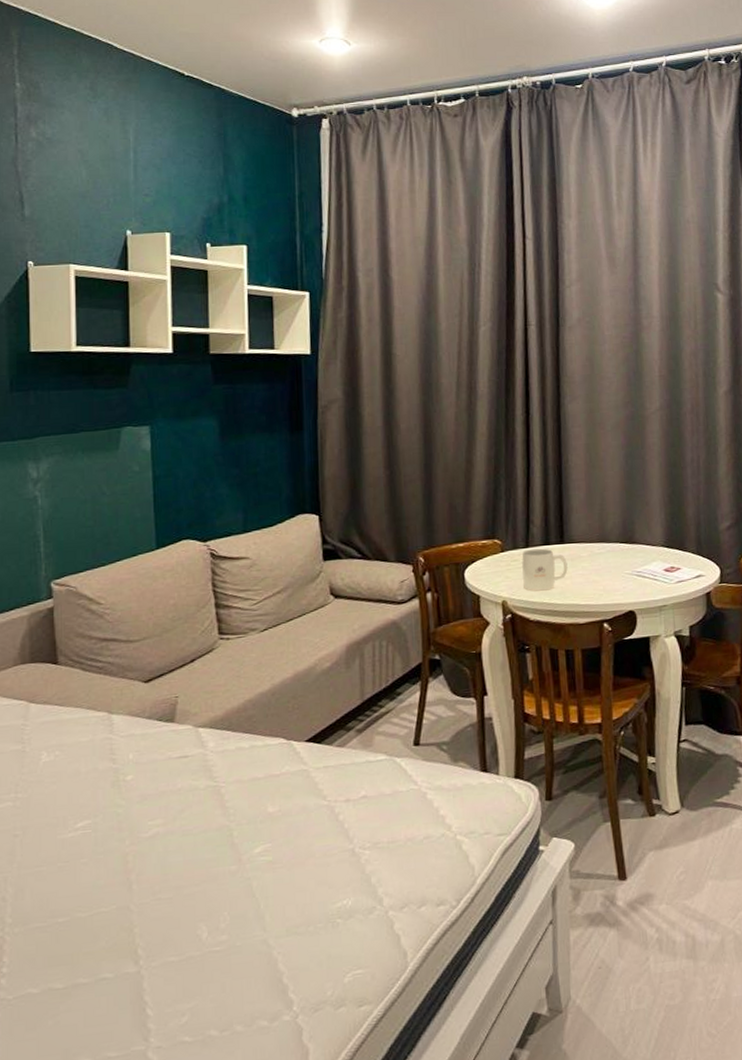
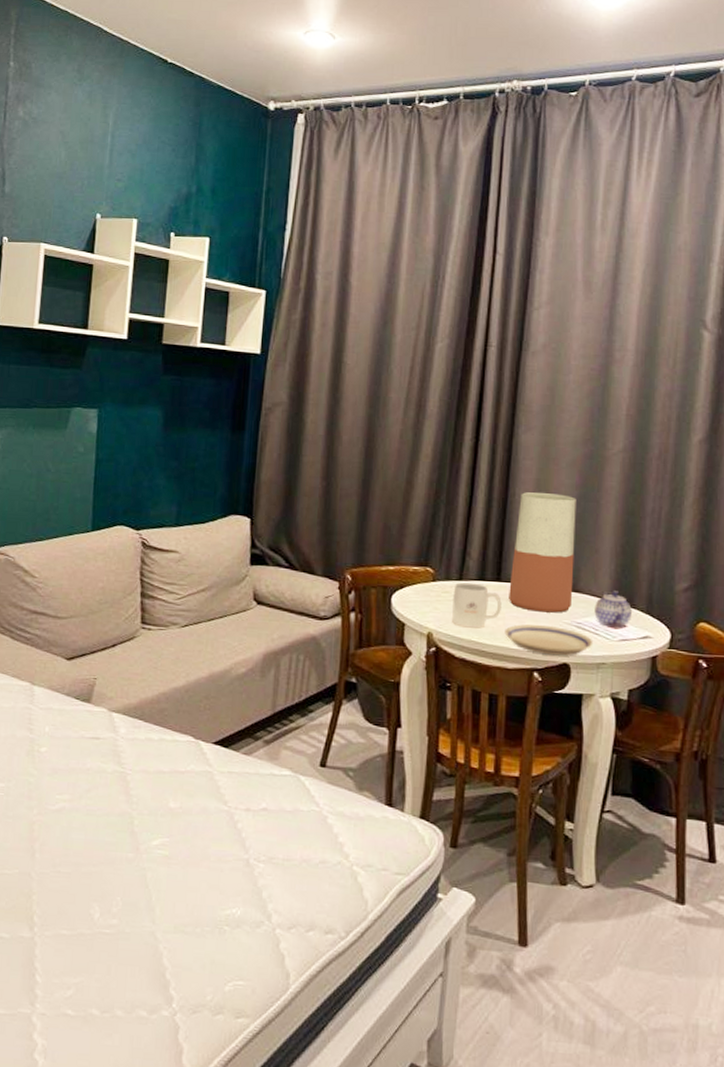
vase: none [572,455,630,567] -> present [509,492,576,613]
plate: none [573,578,654,605] -> present [505,624,593,656]
teapot: none [651,537,685,572] -> present [594,591,632,628]

